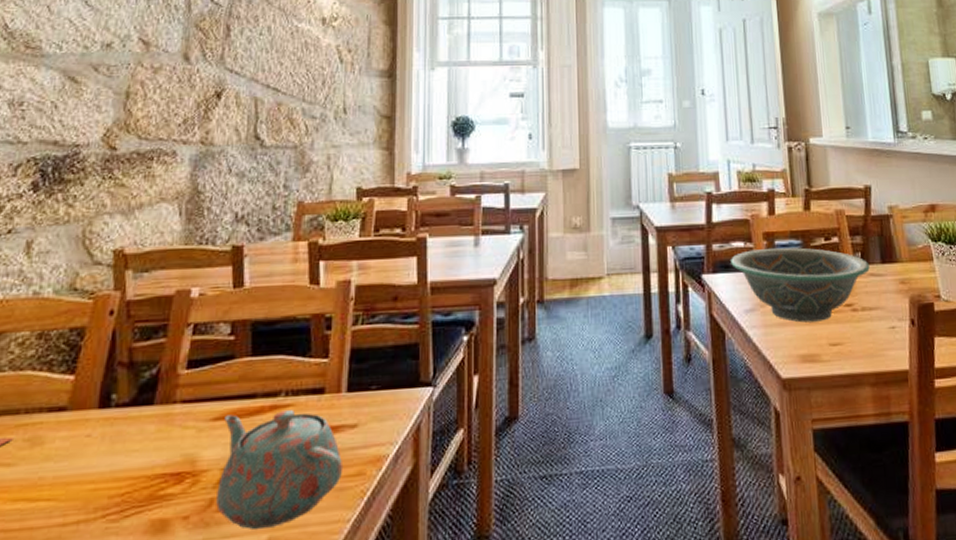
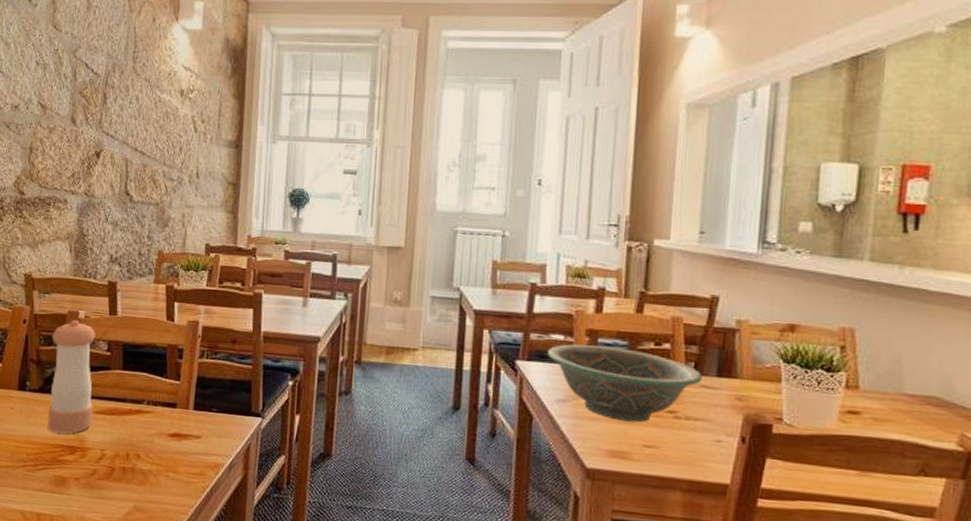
pepper shaker: none [142,300,214,459] -> present [48,319,95,434]
teapot: present [216,410,344,529] -> none [98,411,190,499]

